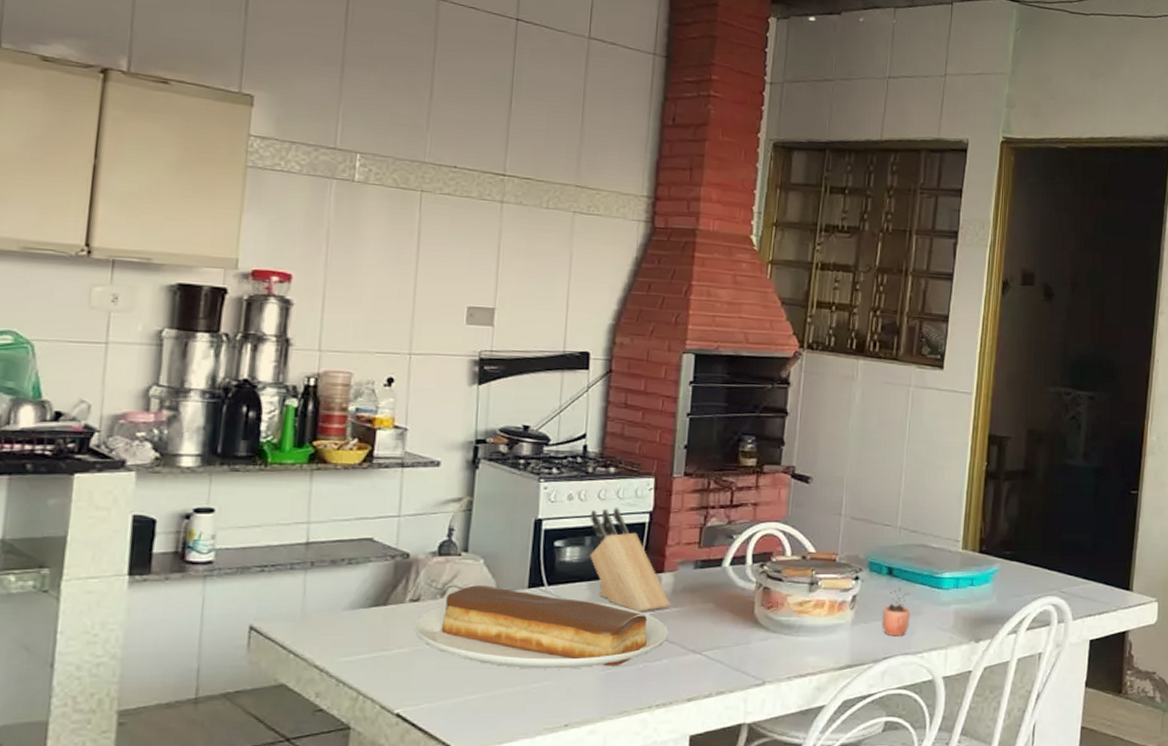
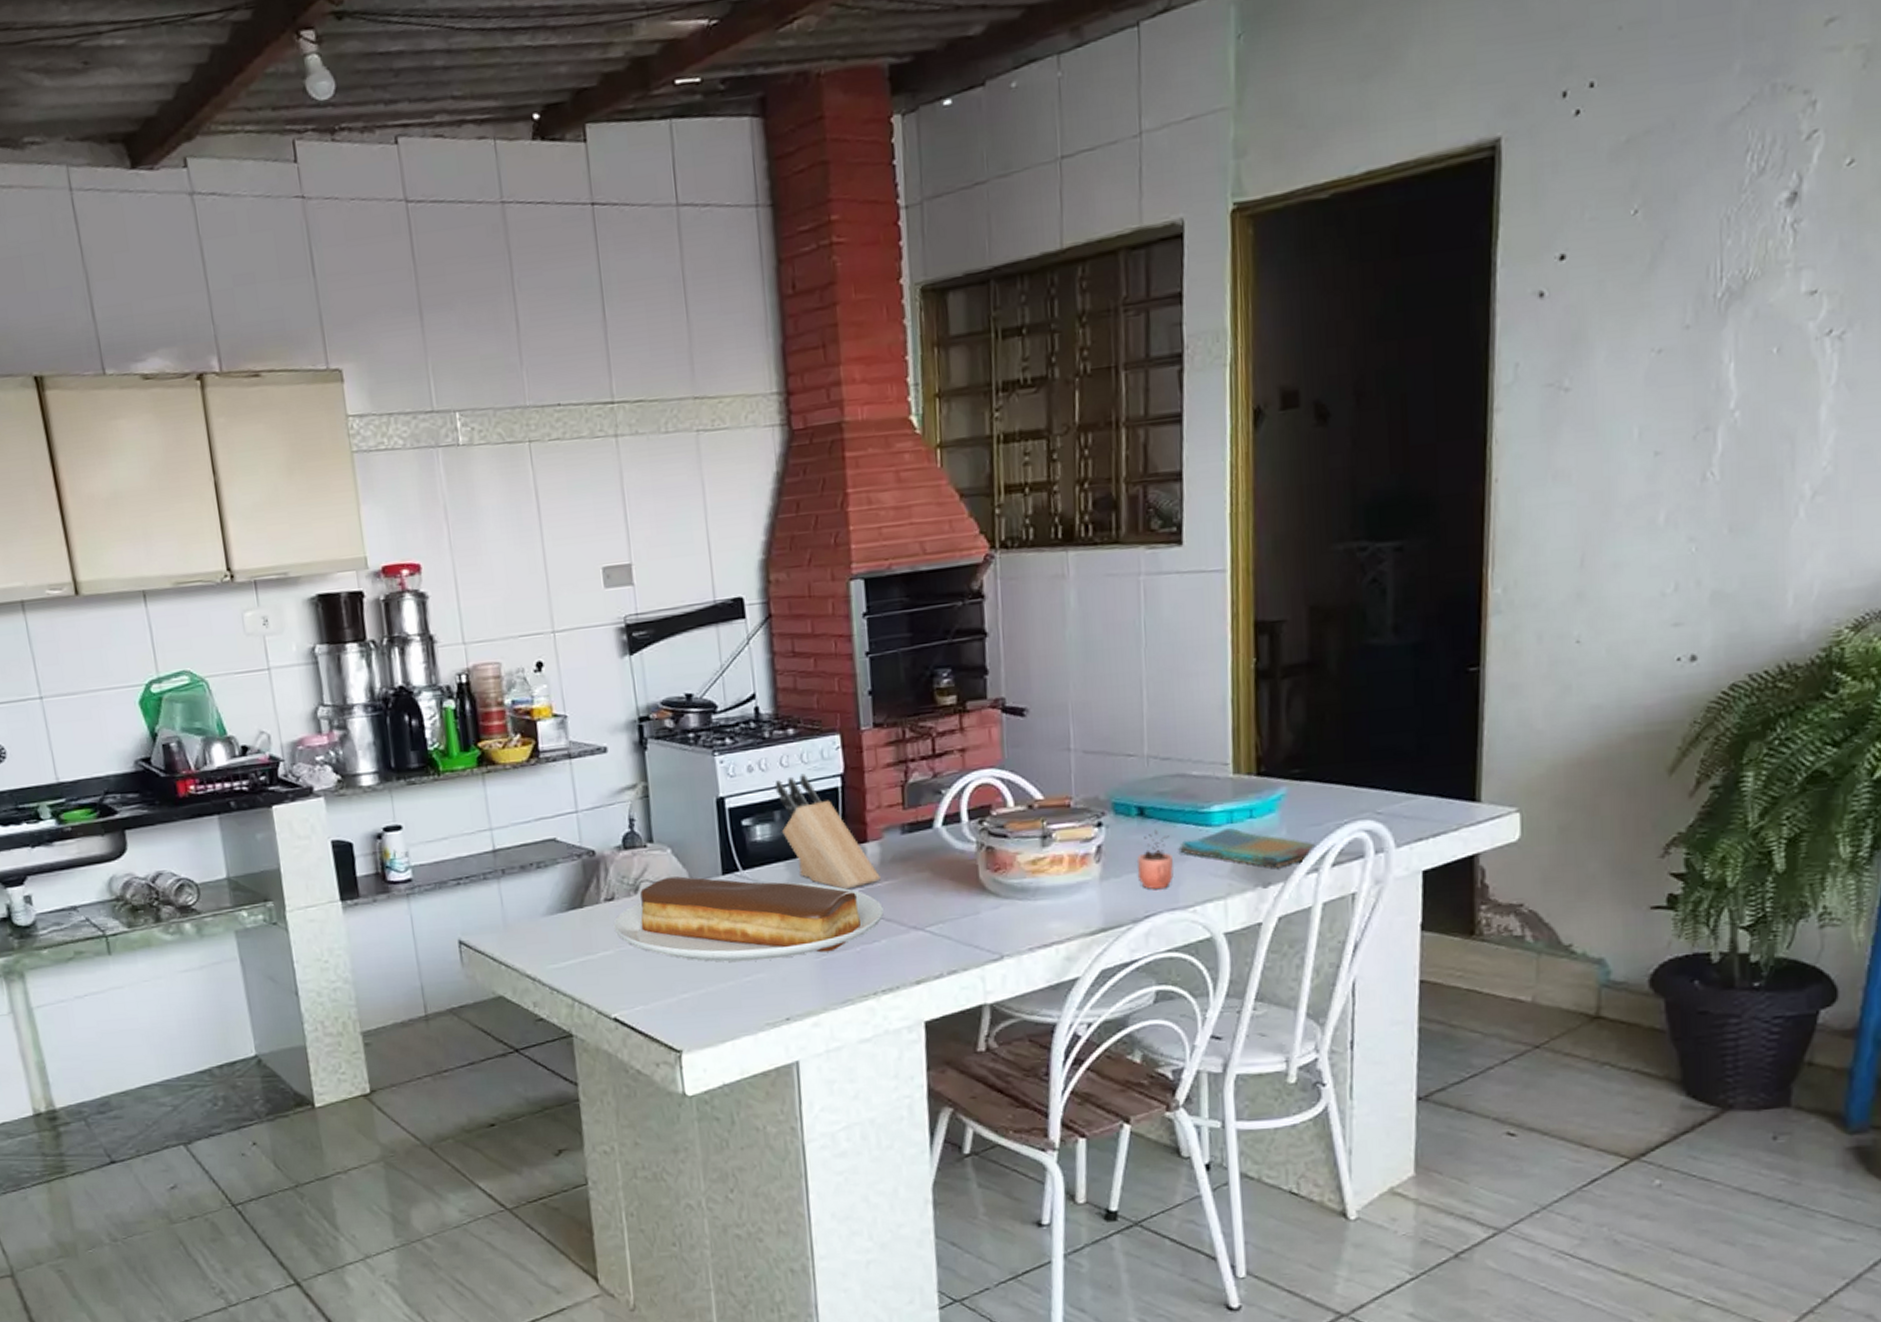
dish towel: none [915,592,1016,627] -> present [1178,828,1315,868]

